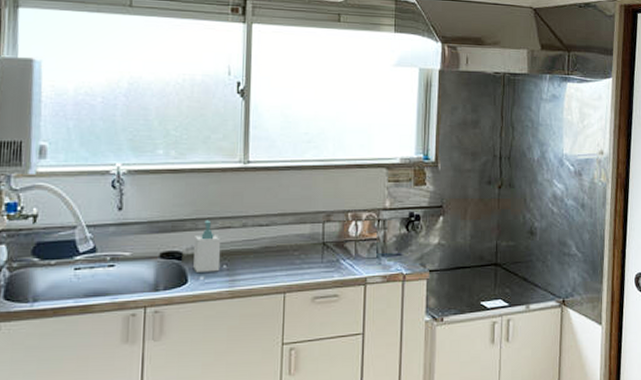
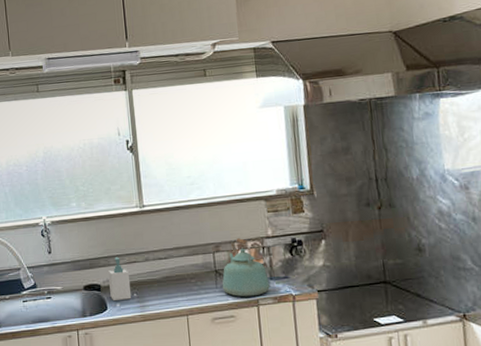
kettle: none [328,208,380,275] -> present [222,238,270,297]

